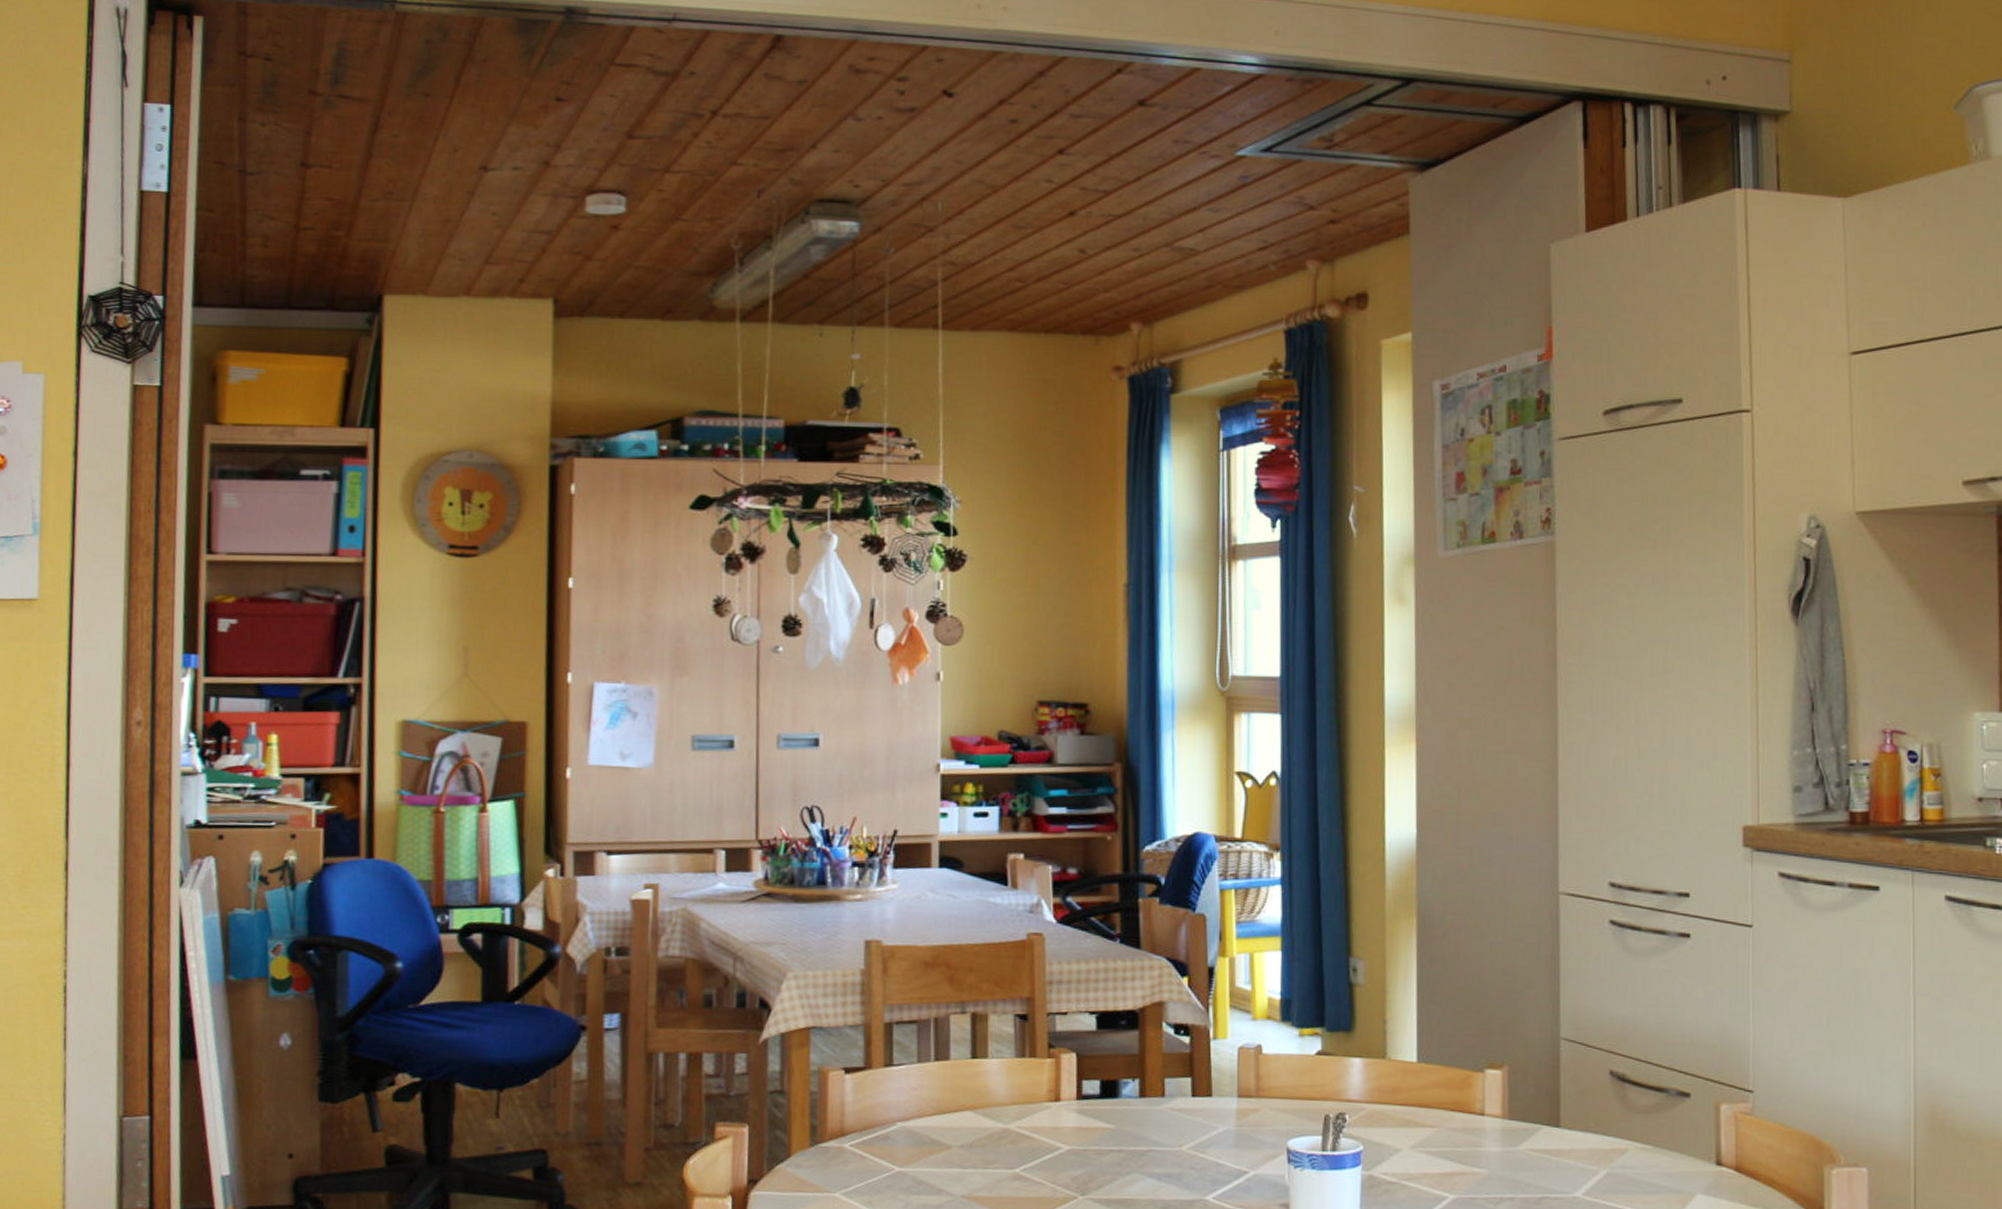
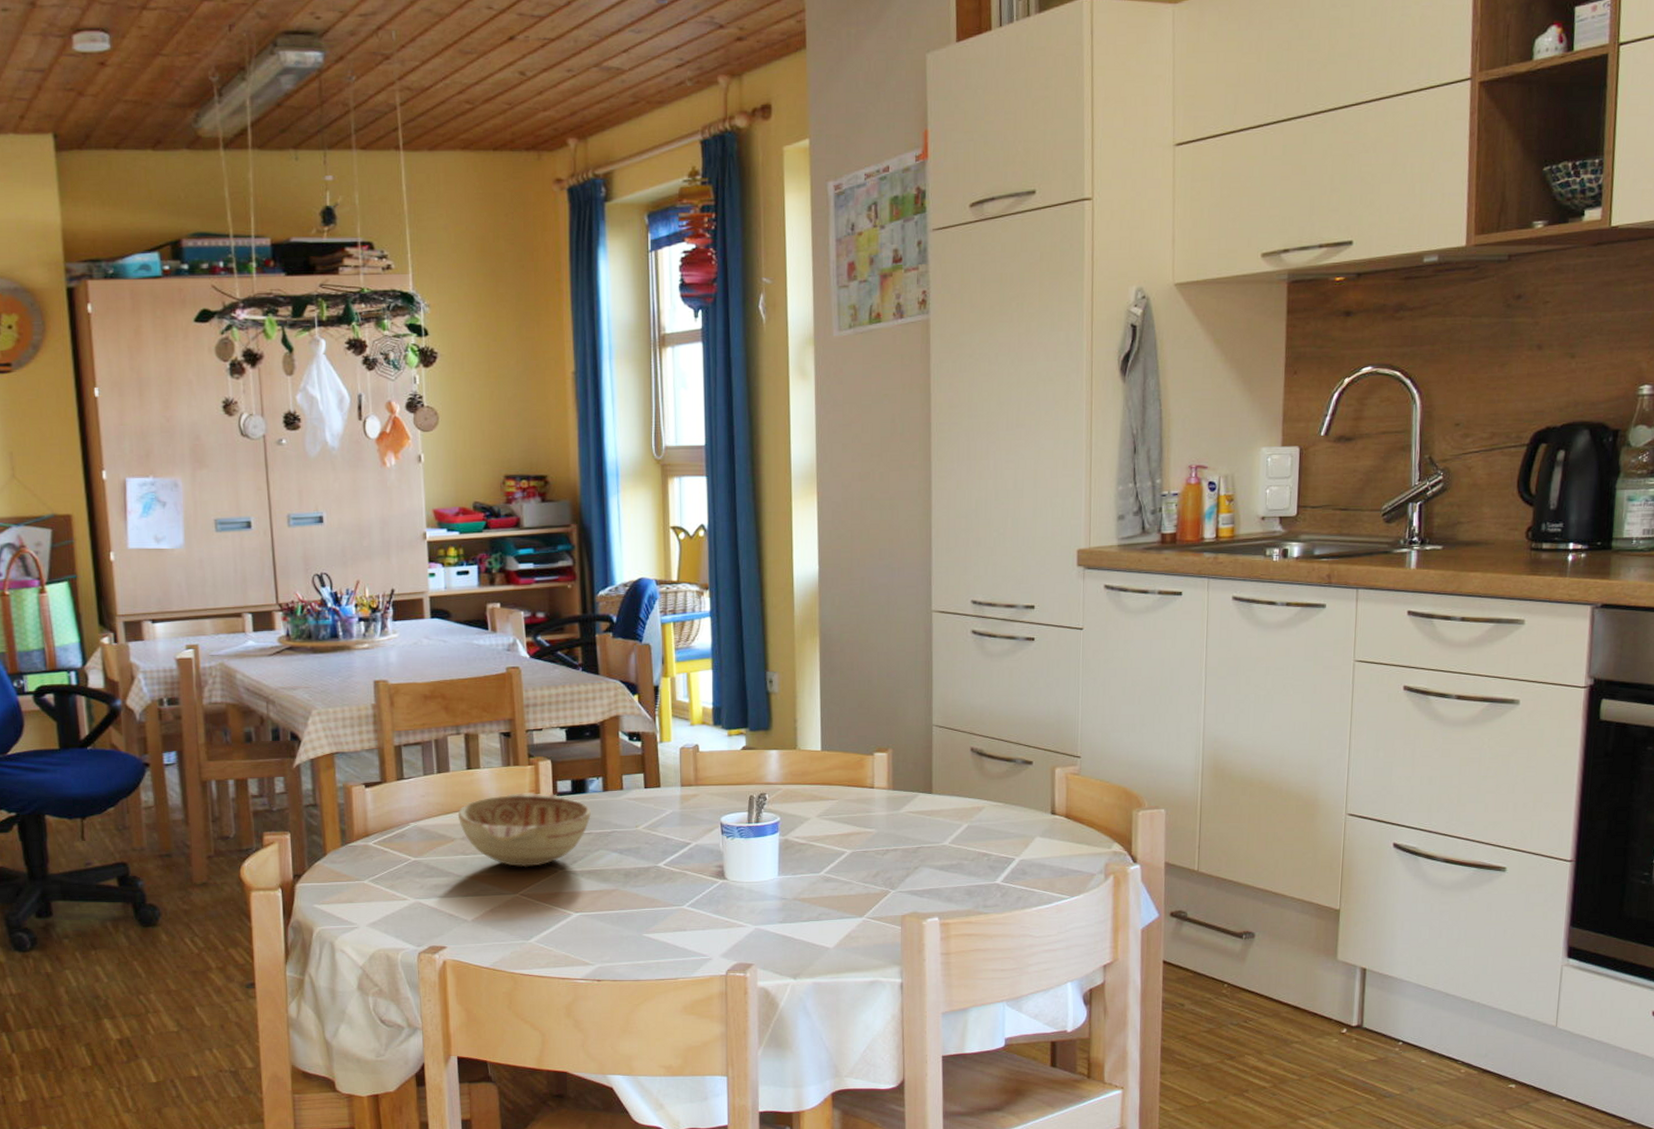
decorative bowl: none [956,1092,1123,1190] -> present [457,793,591,868]

